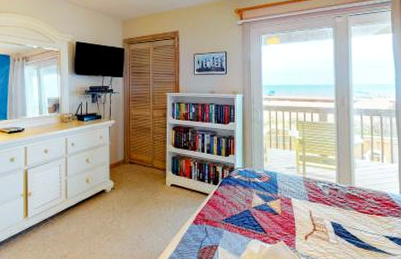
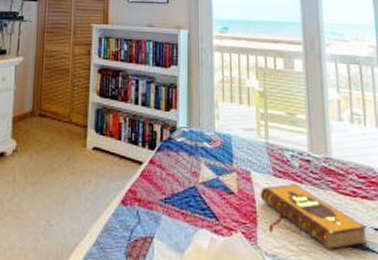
hardback book: none [298,207,380,252] -> present [260,184,368,250]

